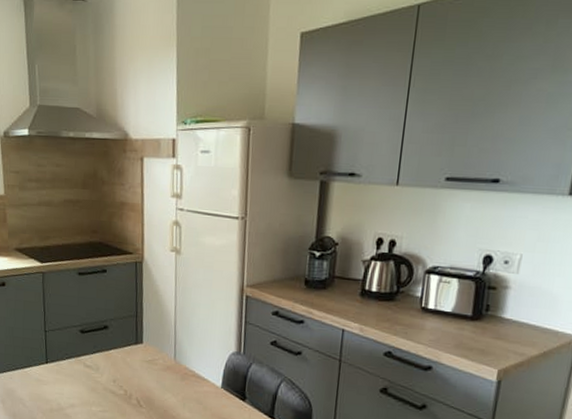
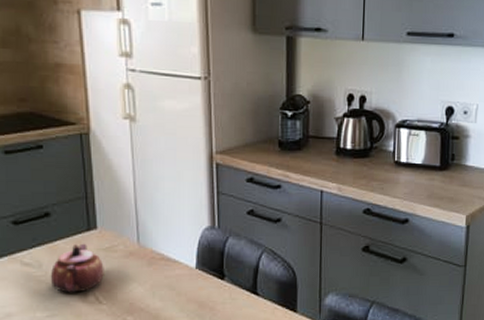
teapot: none [105,353,146,395] -> present [51,243,104,293]

